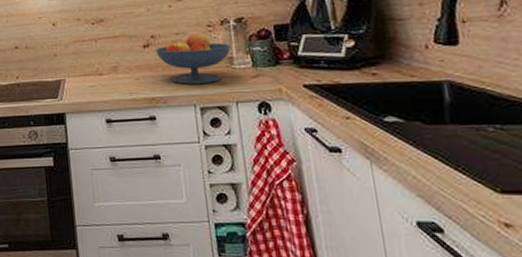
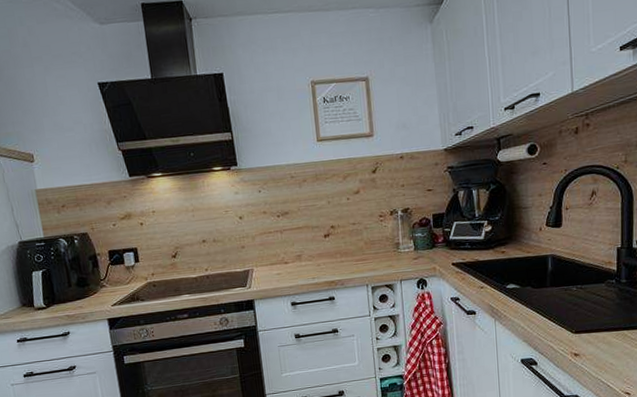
fruit bowl: present [155,34,231,84] -> none [334,223,398,268]

